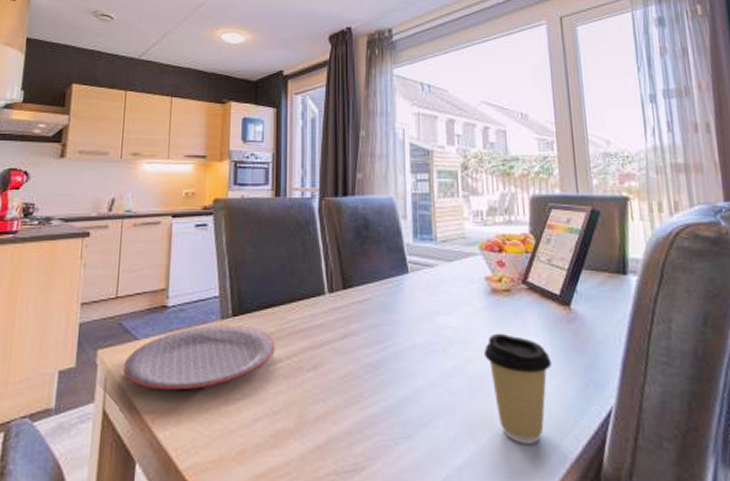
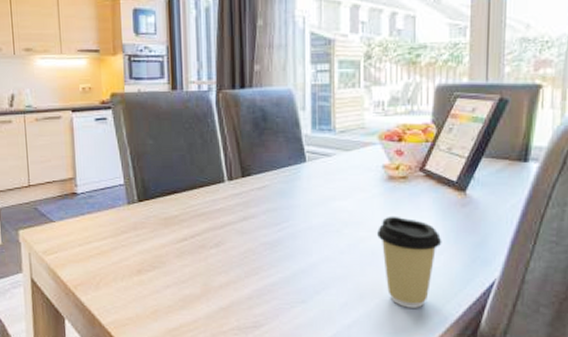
plate: present [123,324,275,391] -> none [43,209,180,264]

